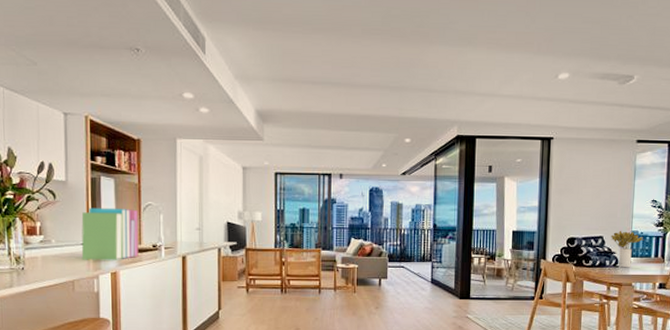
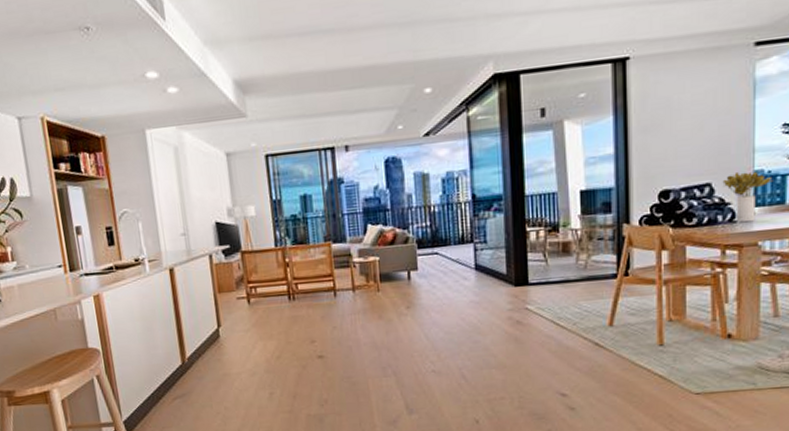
books: present [81,207,139,260] -> none [53,219,121,285]

